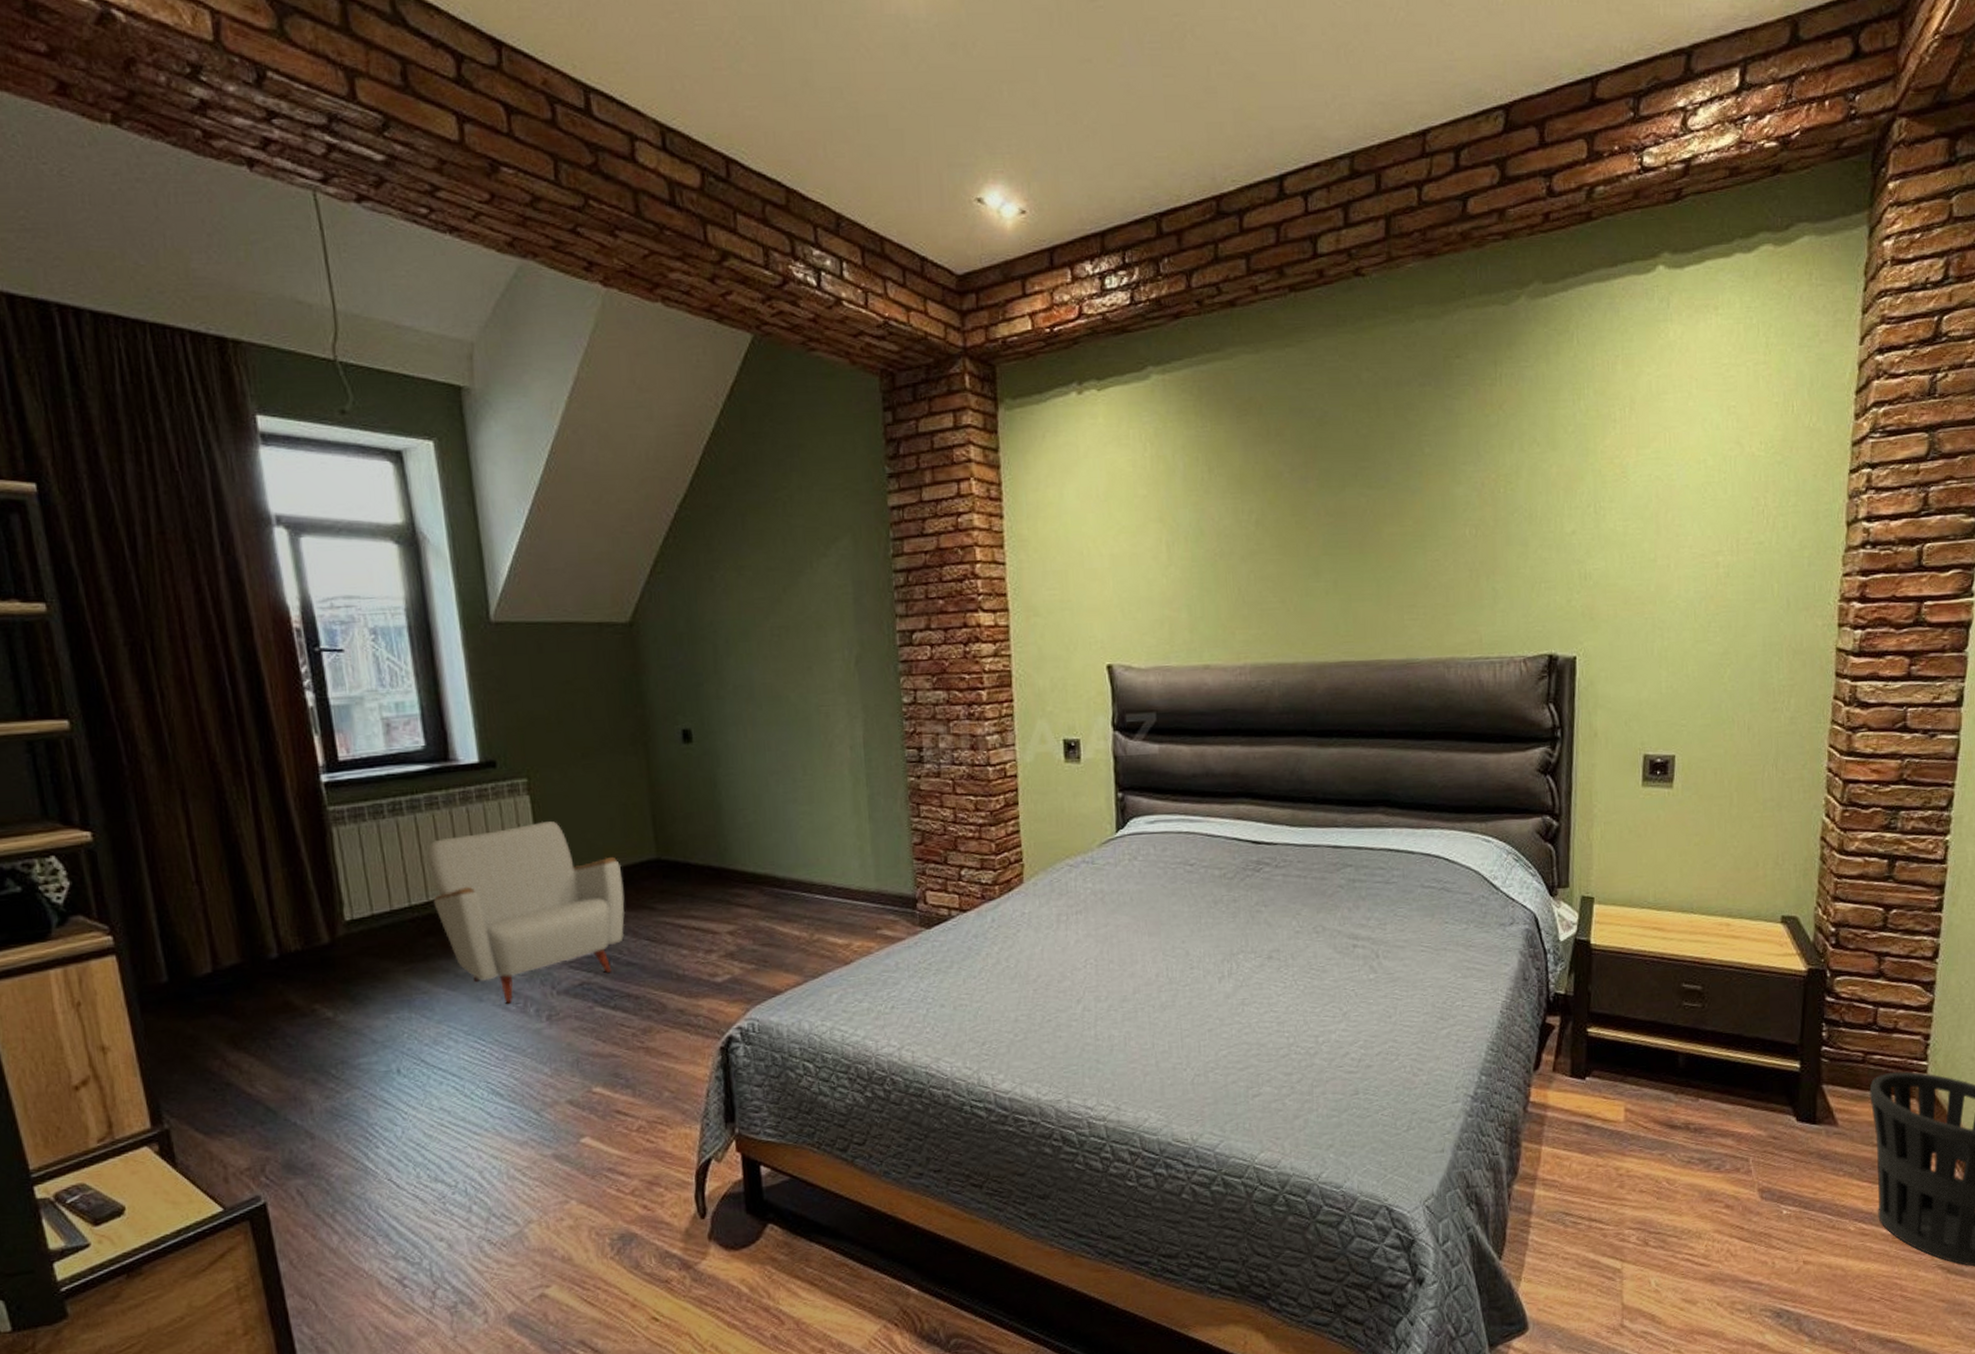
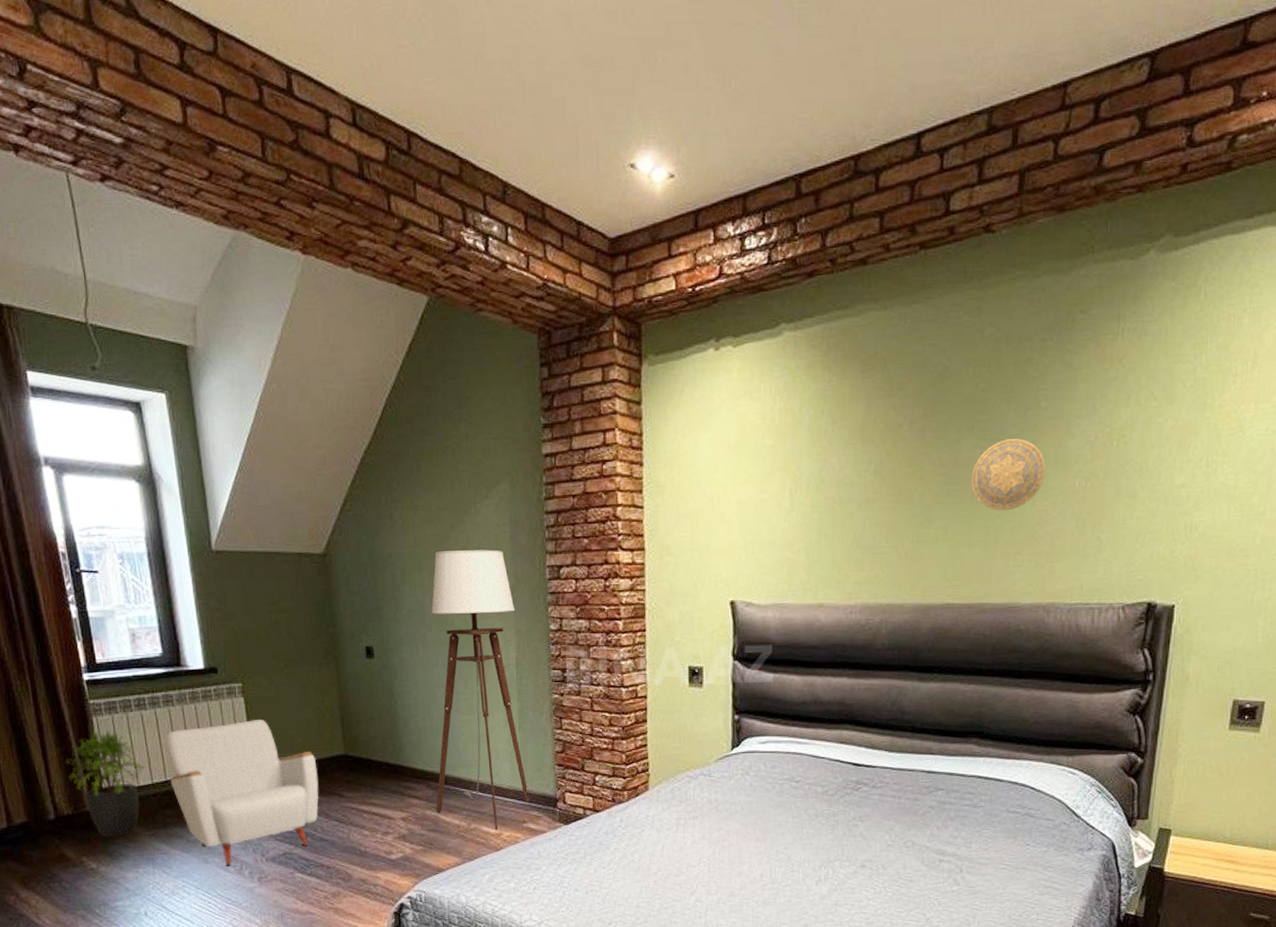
potted plant: none [295,842,401,977] -> present [66,730,145,838]
floor lamp: none [761,614,883,939] -> present [431,549,529,829]
decorative plate: none [1358,486,1434,562] -> present [971,439,1046,511]

